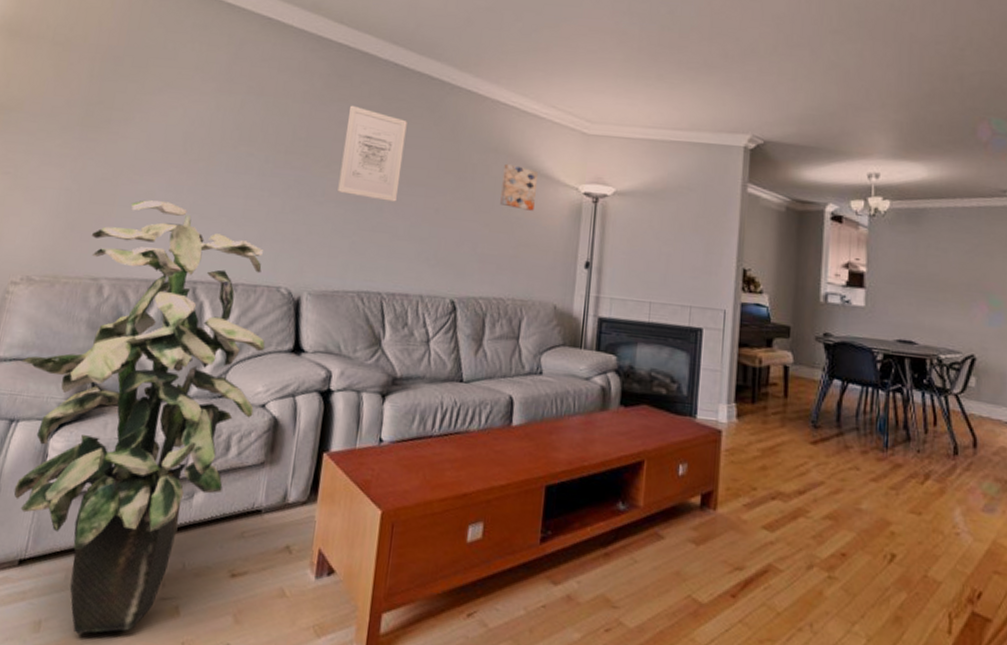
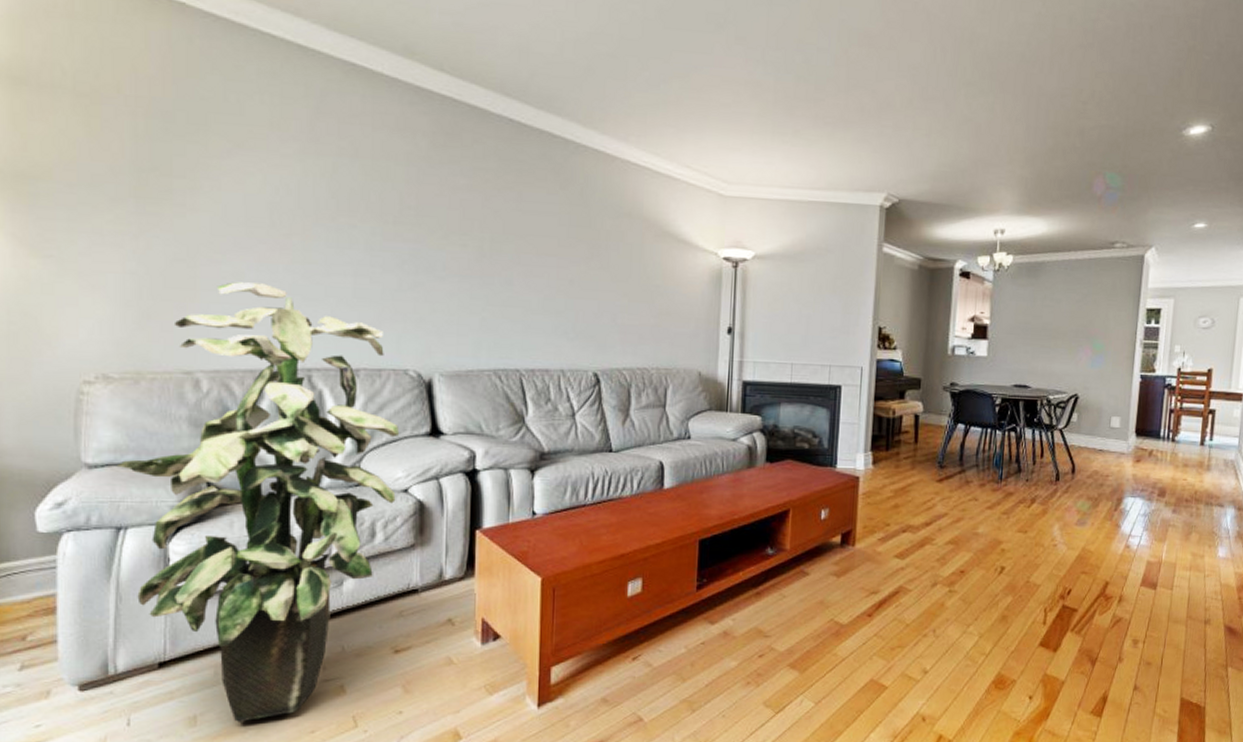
wall art: present [337,105,407,202] -> none [460,168,530,274]
wall art: present [500,163,538,211] -> none [638,229,675,278]

